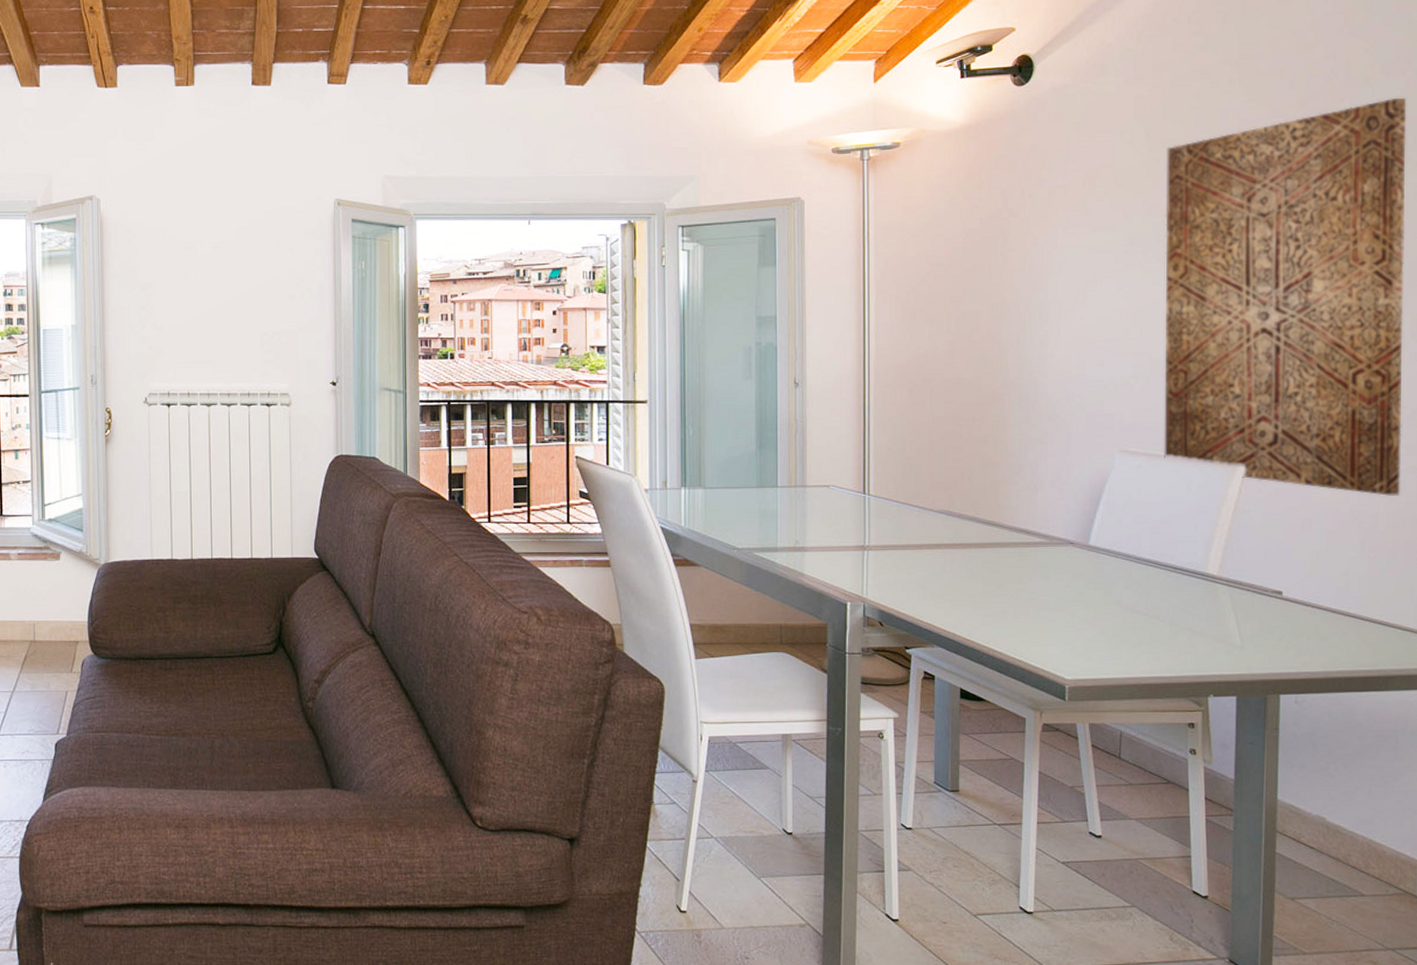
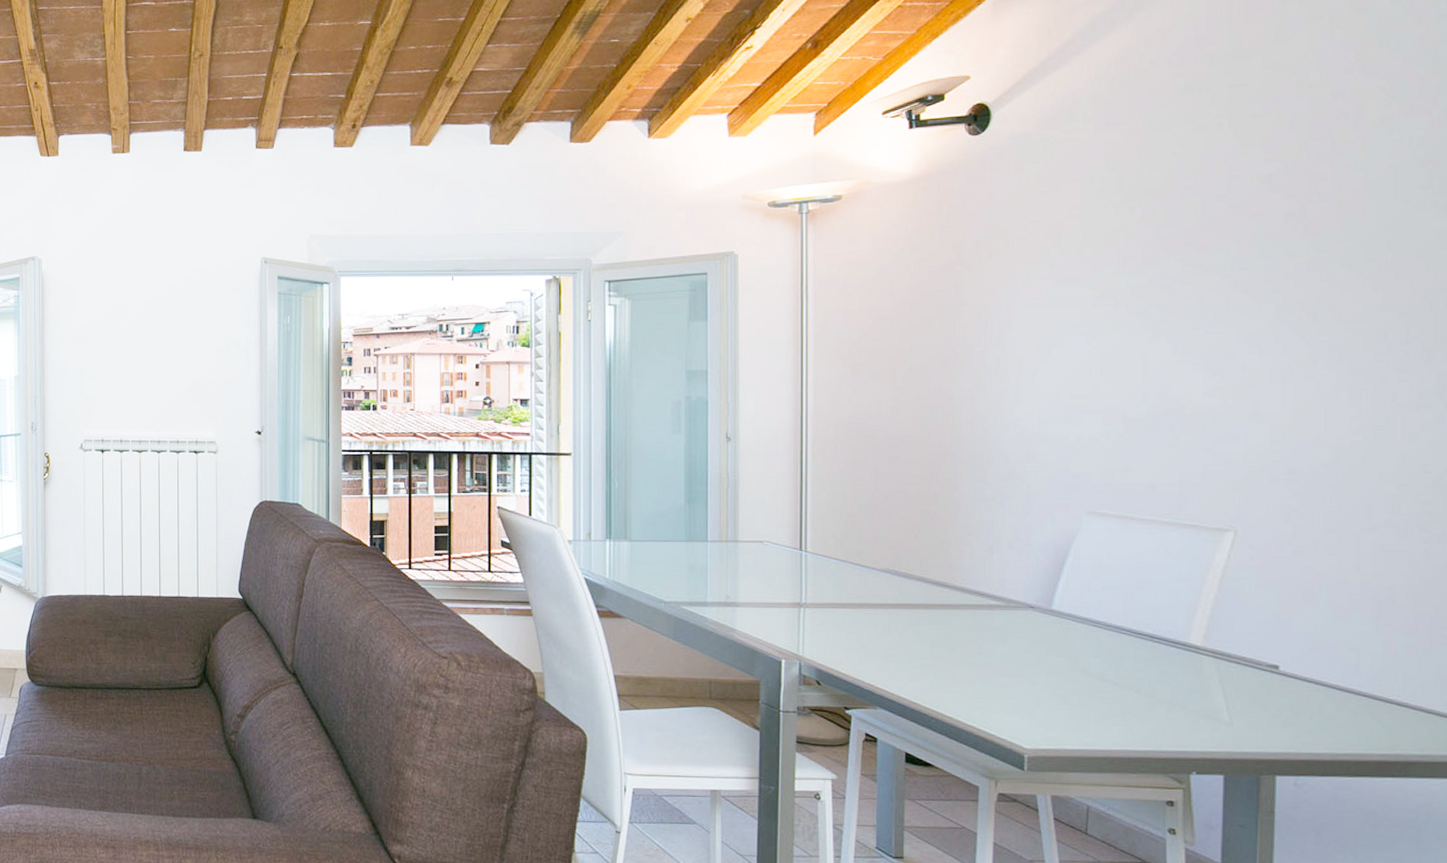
wall art: present [1164,97,1407,496] -> none [1139,138,1432,567]

